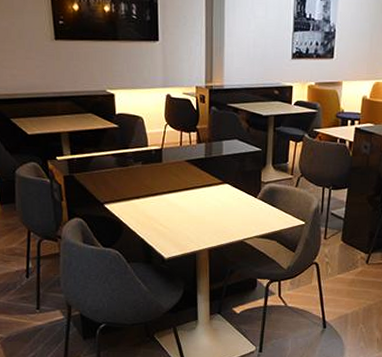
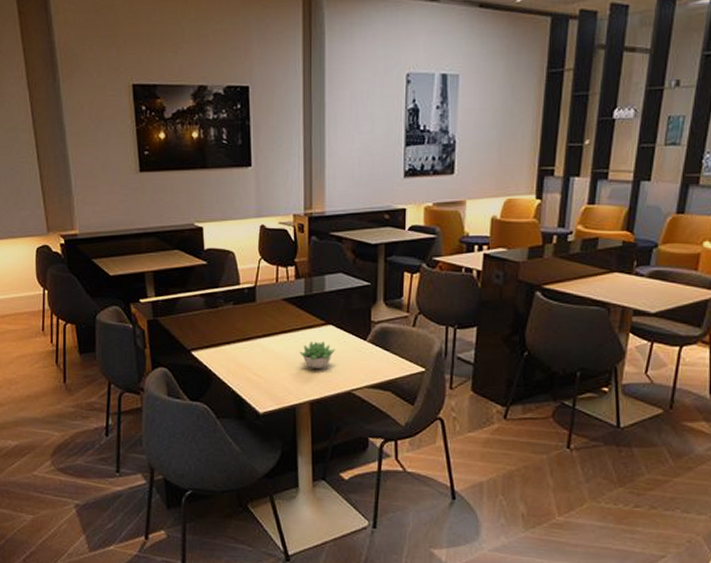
succulent plant: none [200,198,231,221] -> present [299,342,335,368]

